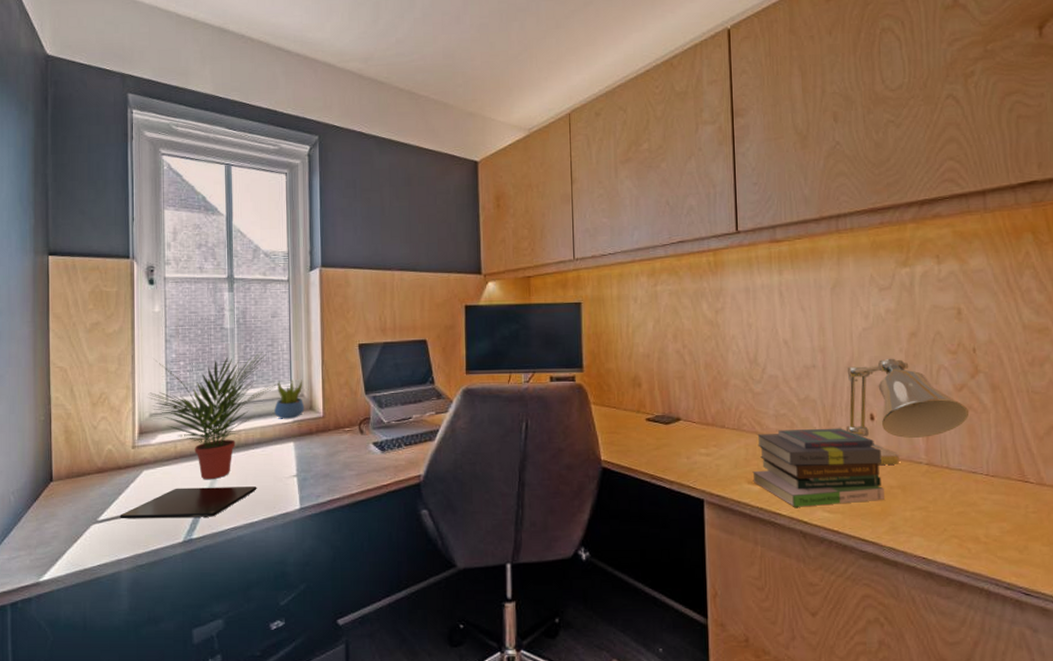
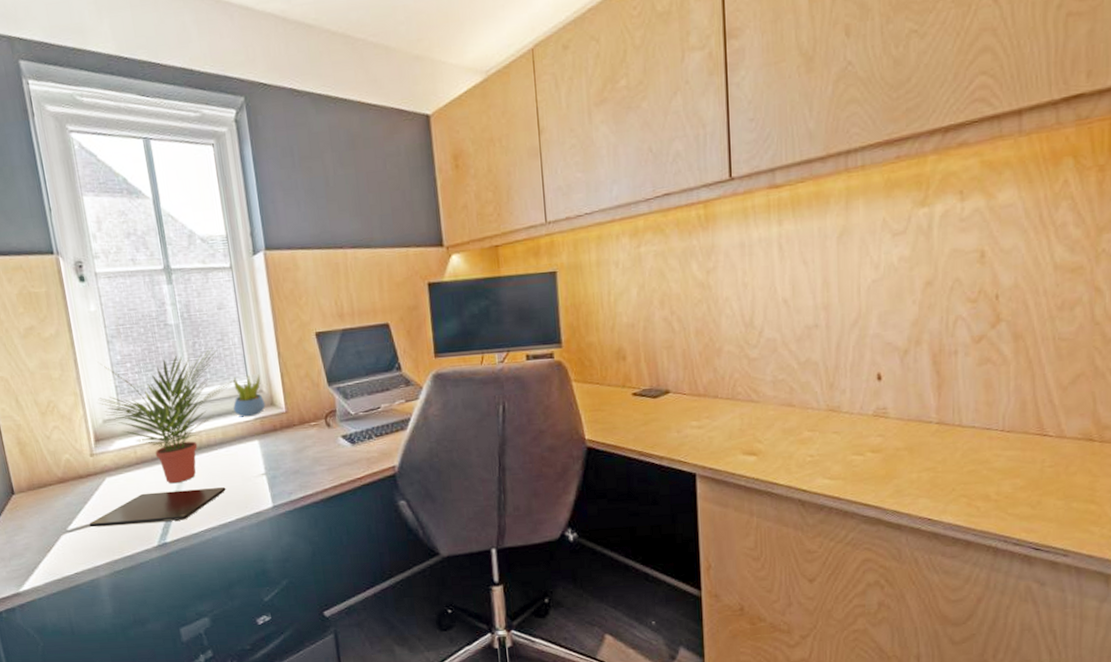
books: present [752,428,884,507] -> none [748,390,890,476]
desk lamp: present [845,358,969,465] -> none [850,311,987,427]

